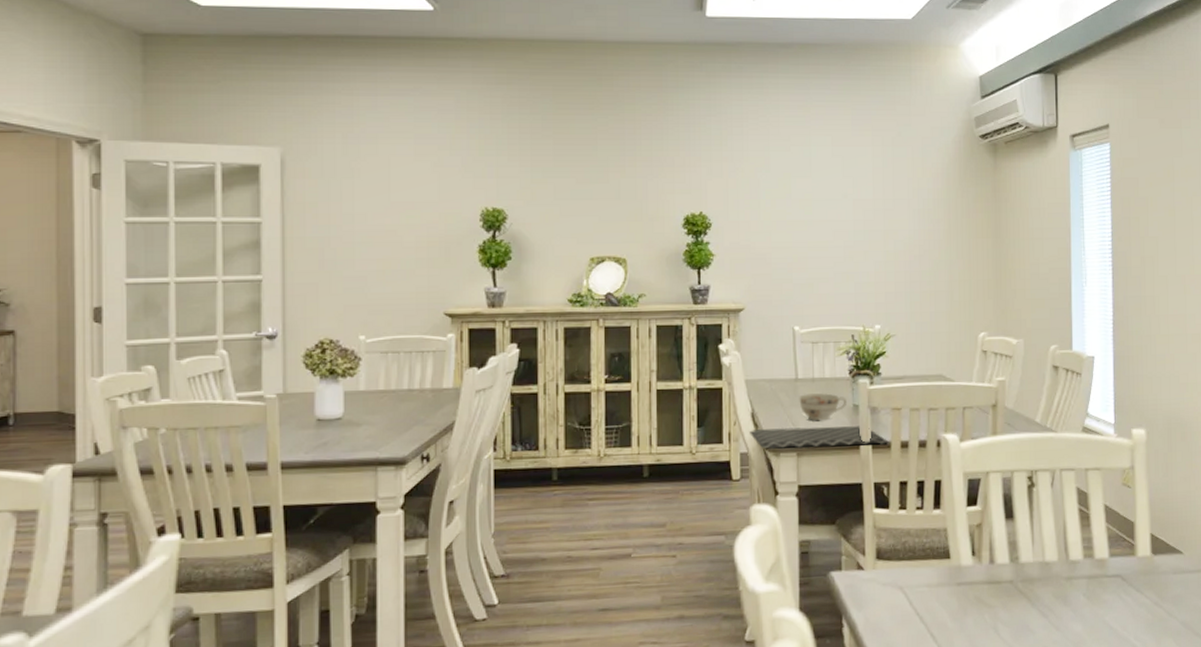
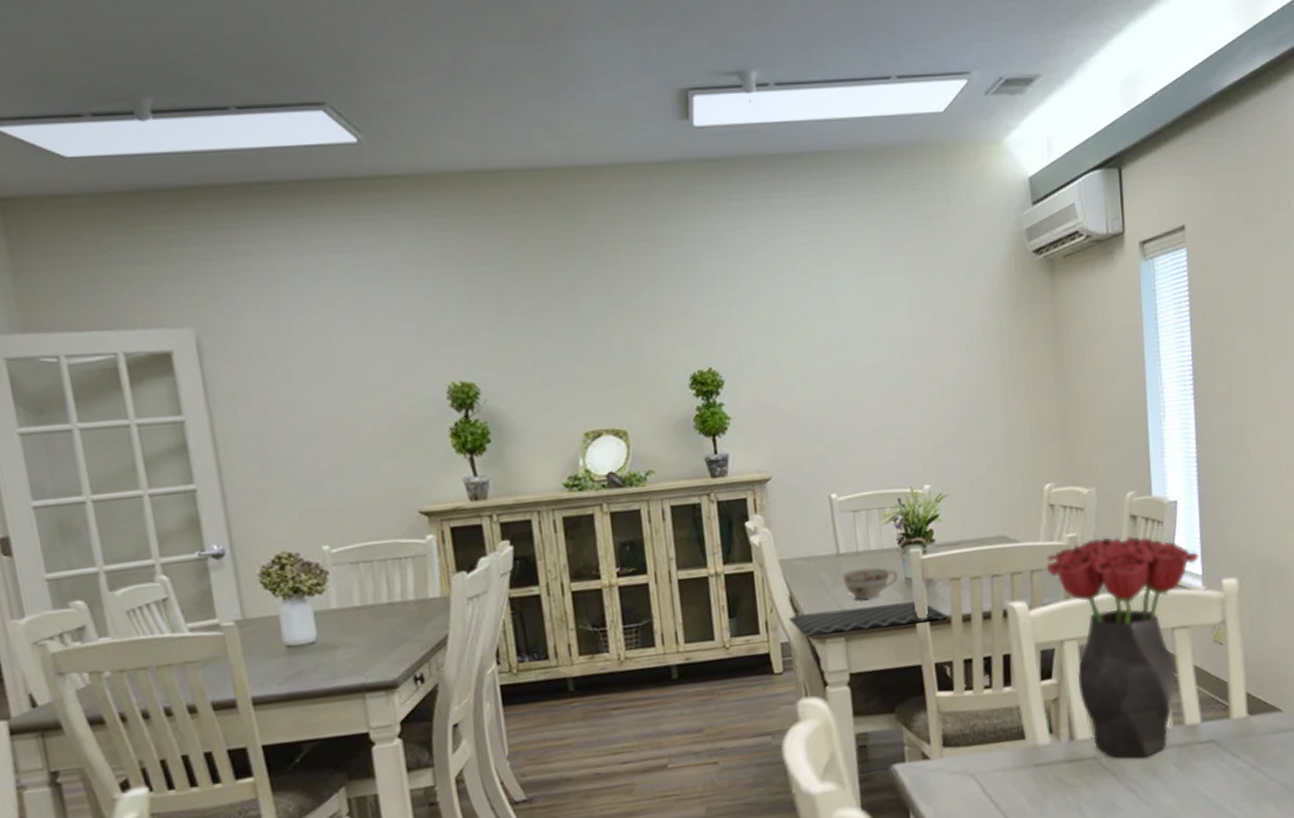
bouquet: none [977,383,1112,586] -> present [1046,535,1199,759]

